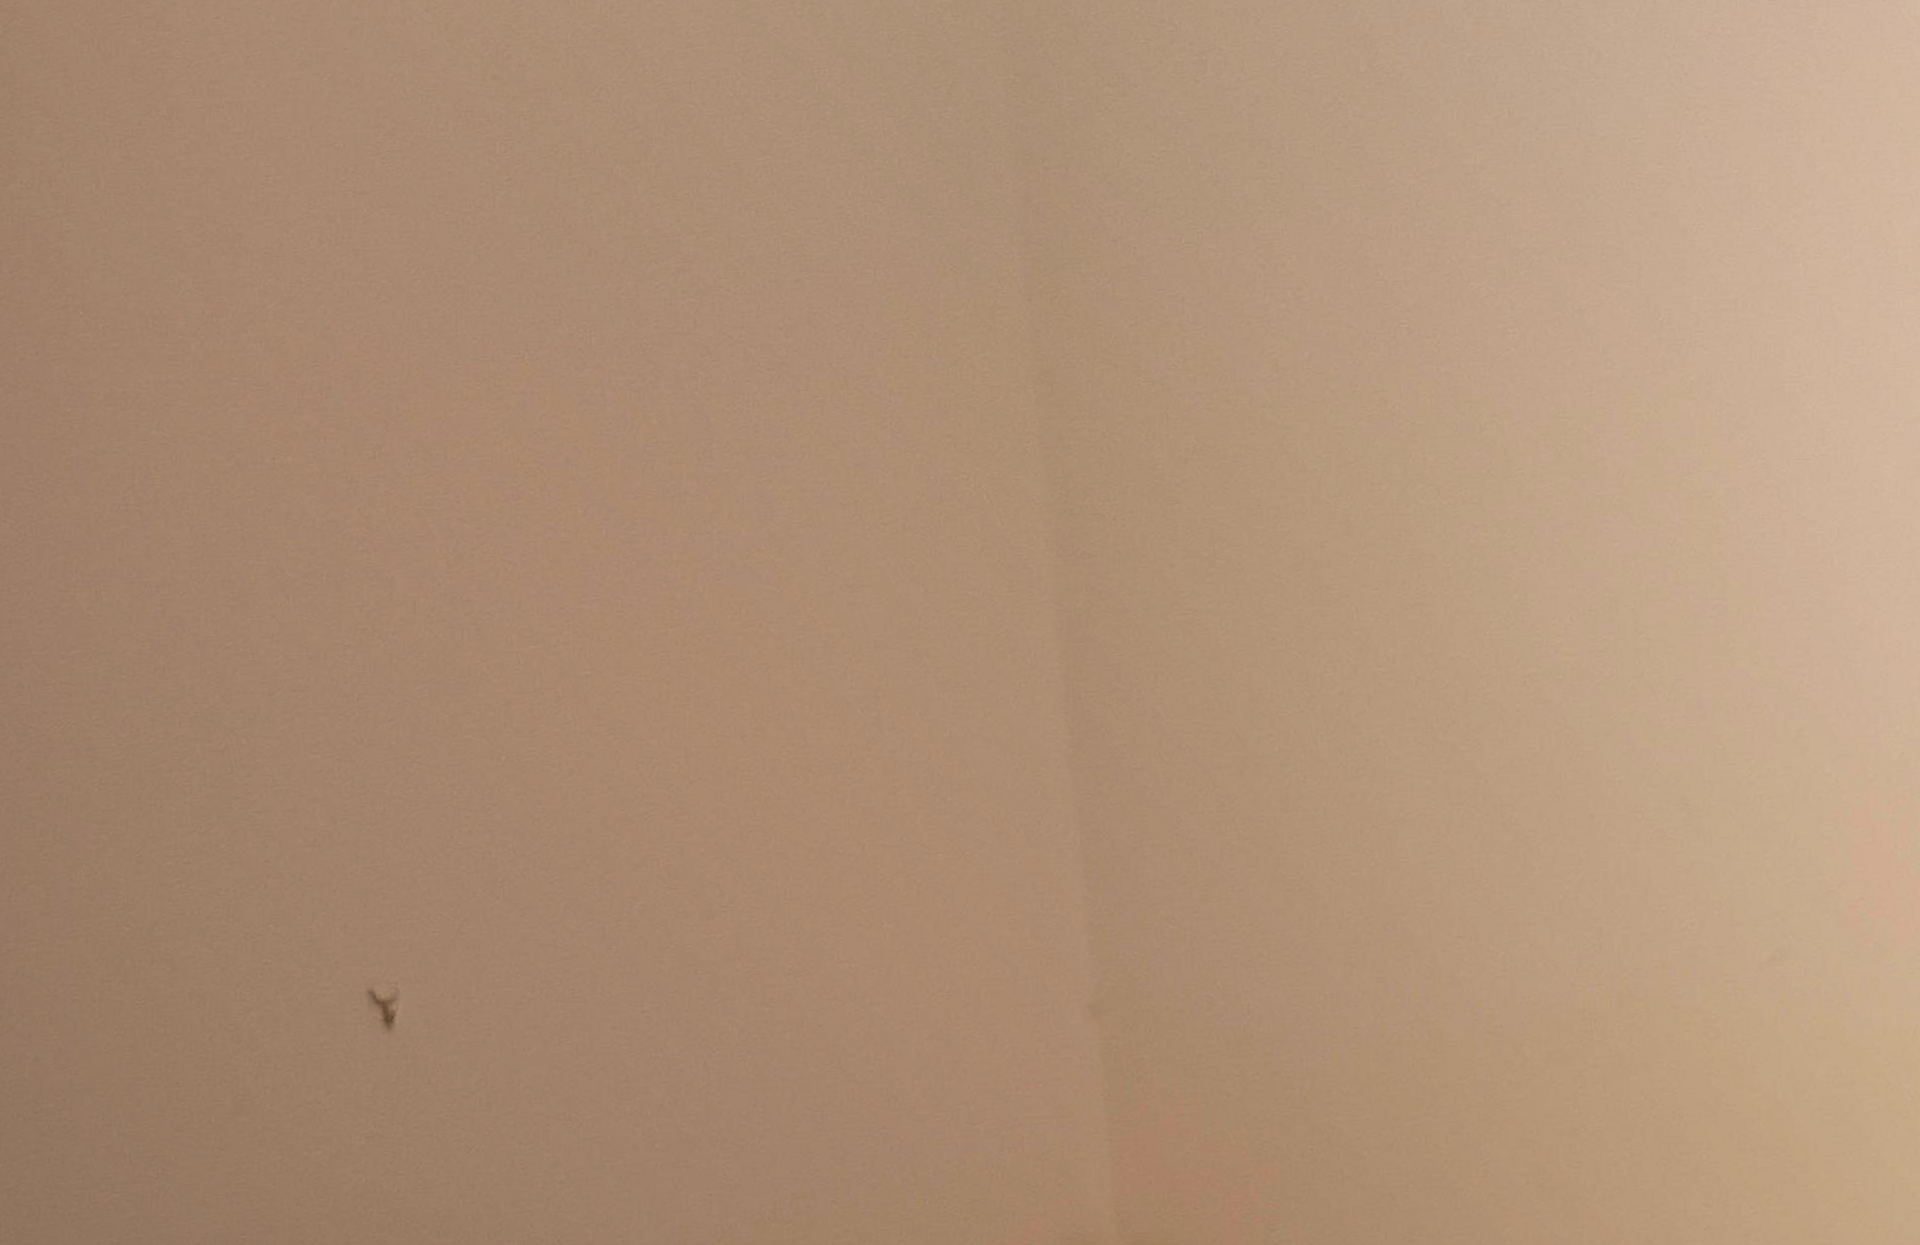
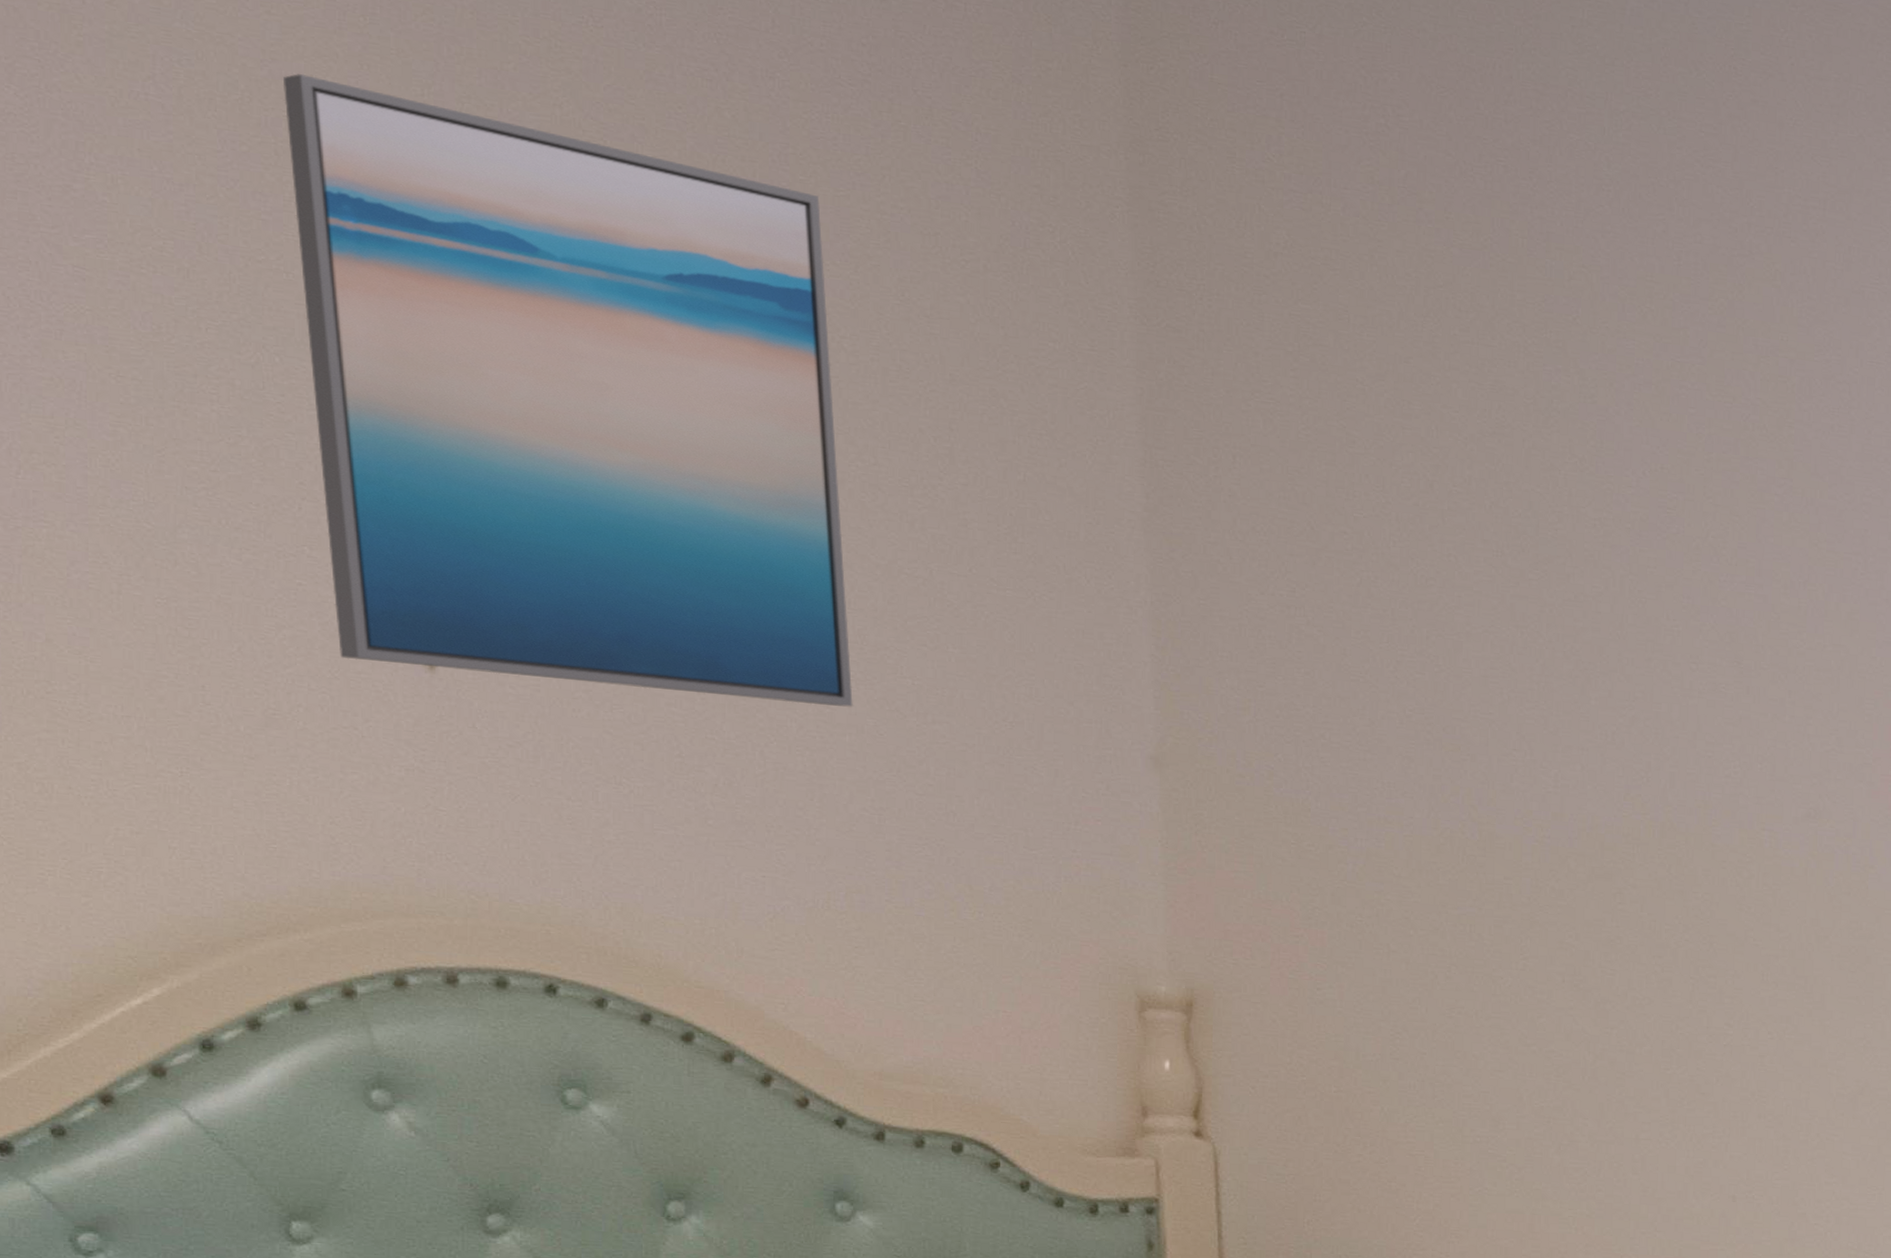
wall art: none [248,457,792,1033] -> present [282,73,853,707]

